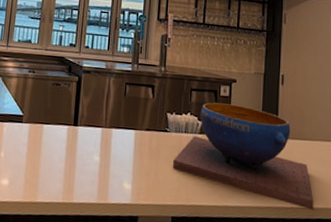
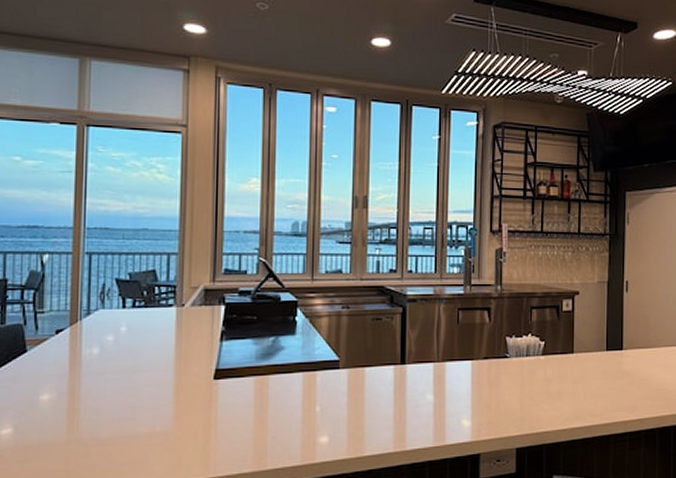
decorative bowl: present [172,102,314,210] -> none [514,319,660,419]

